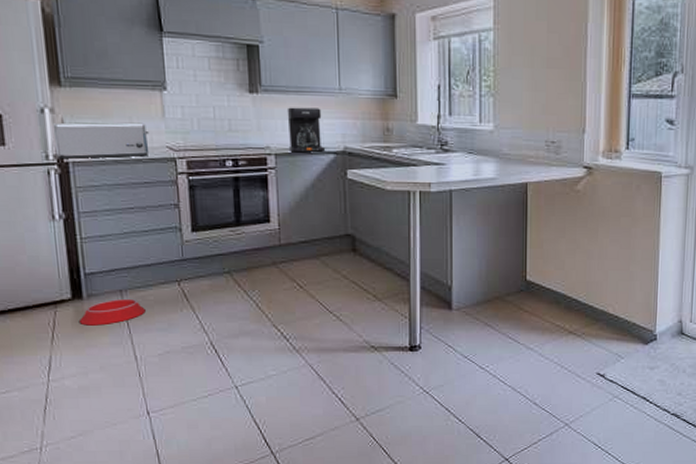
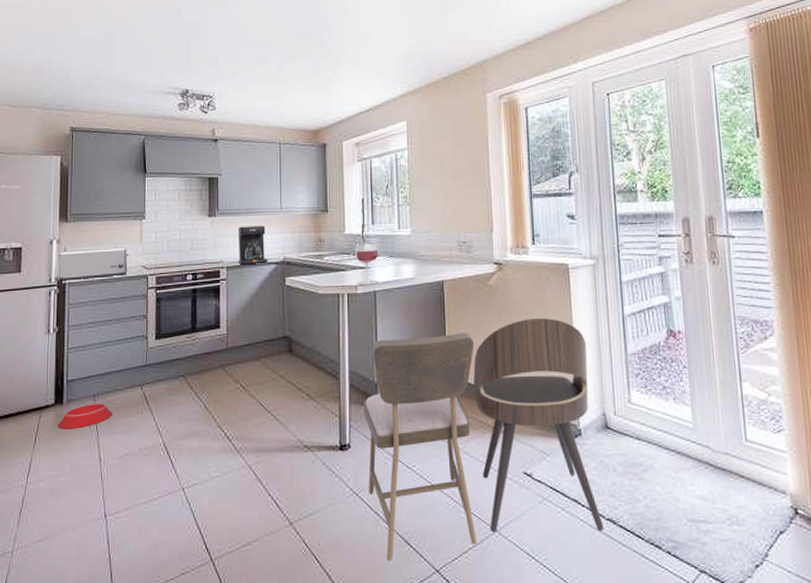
wineglass: none [429,136,456,183] -> present [355,242,379,285]
dining chair: none [436,238,556,451] -> present [364,333,477,560]
dining chair: none [553,225,672,426] -> present [473,317,605,533]

